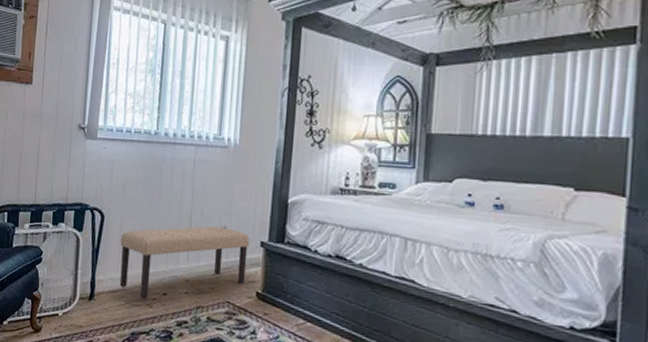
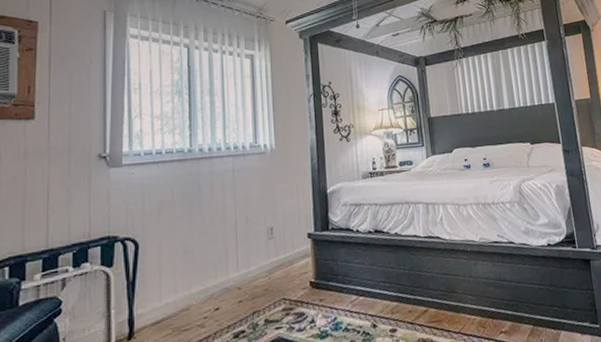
bench: present [119,226,250,300] -> none [160,227,298,322]

